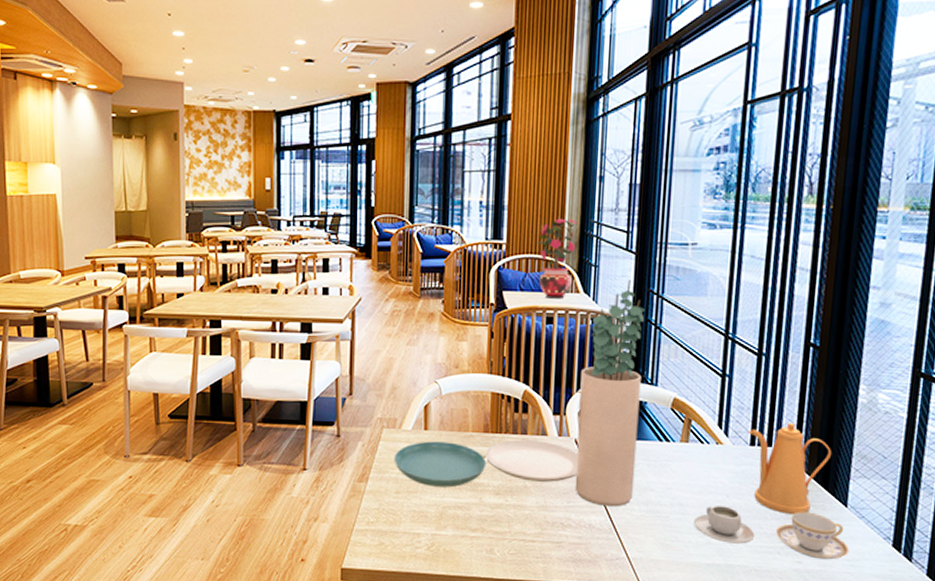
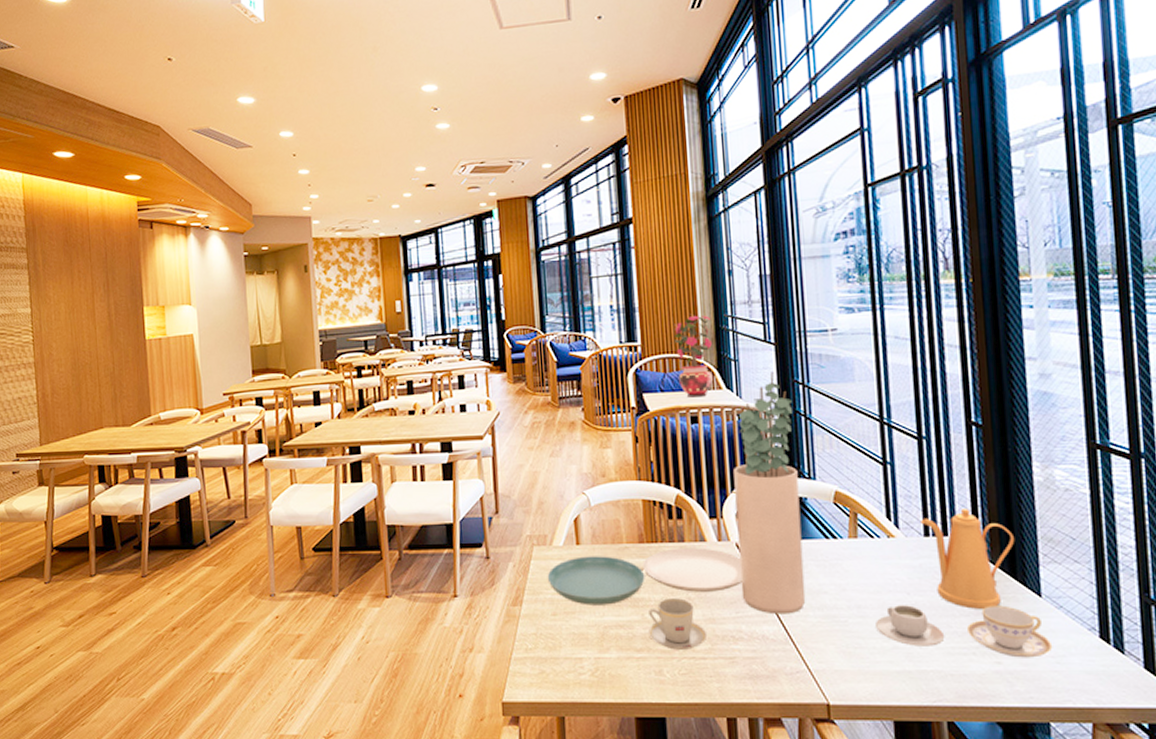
teacup: none [484,485,539,533] -> present [648,598,708,650]

